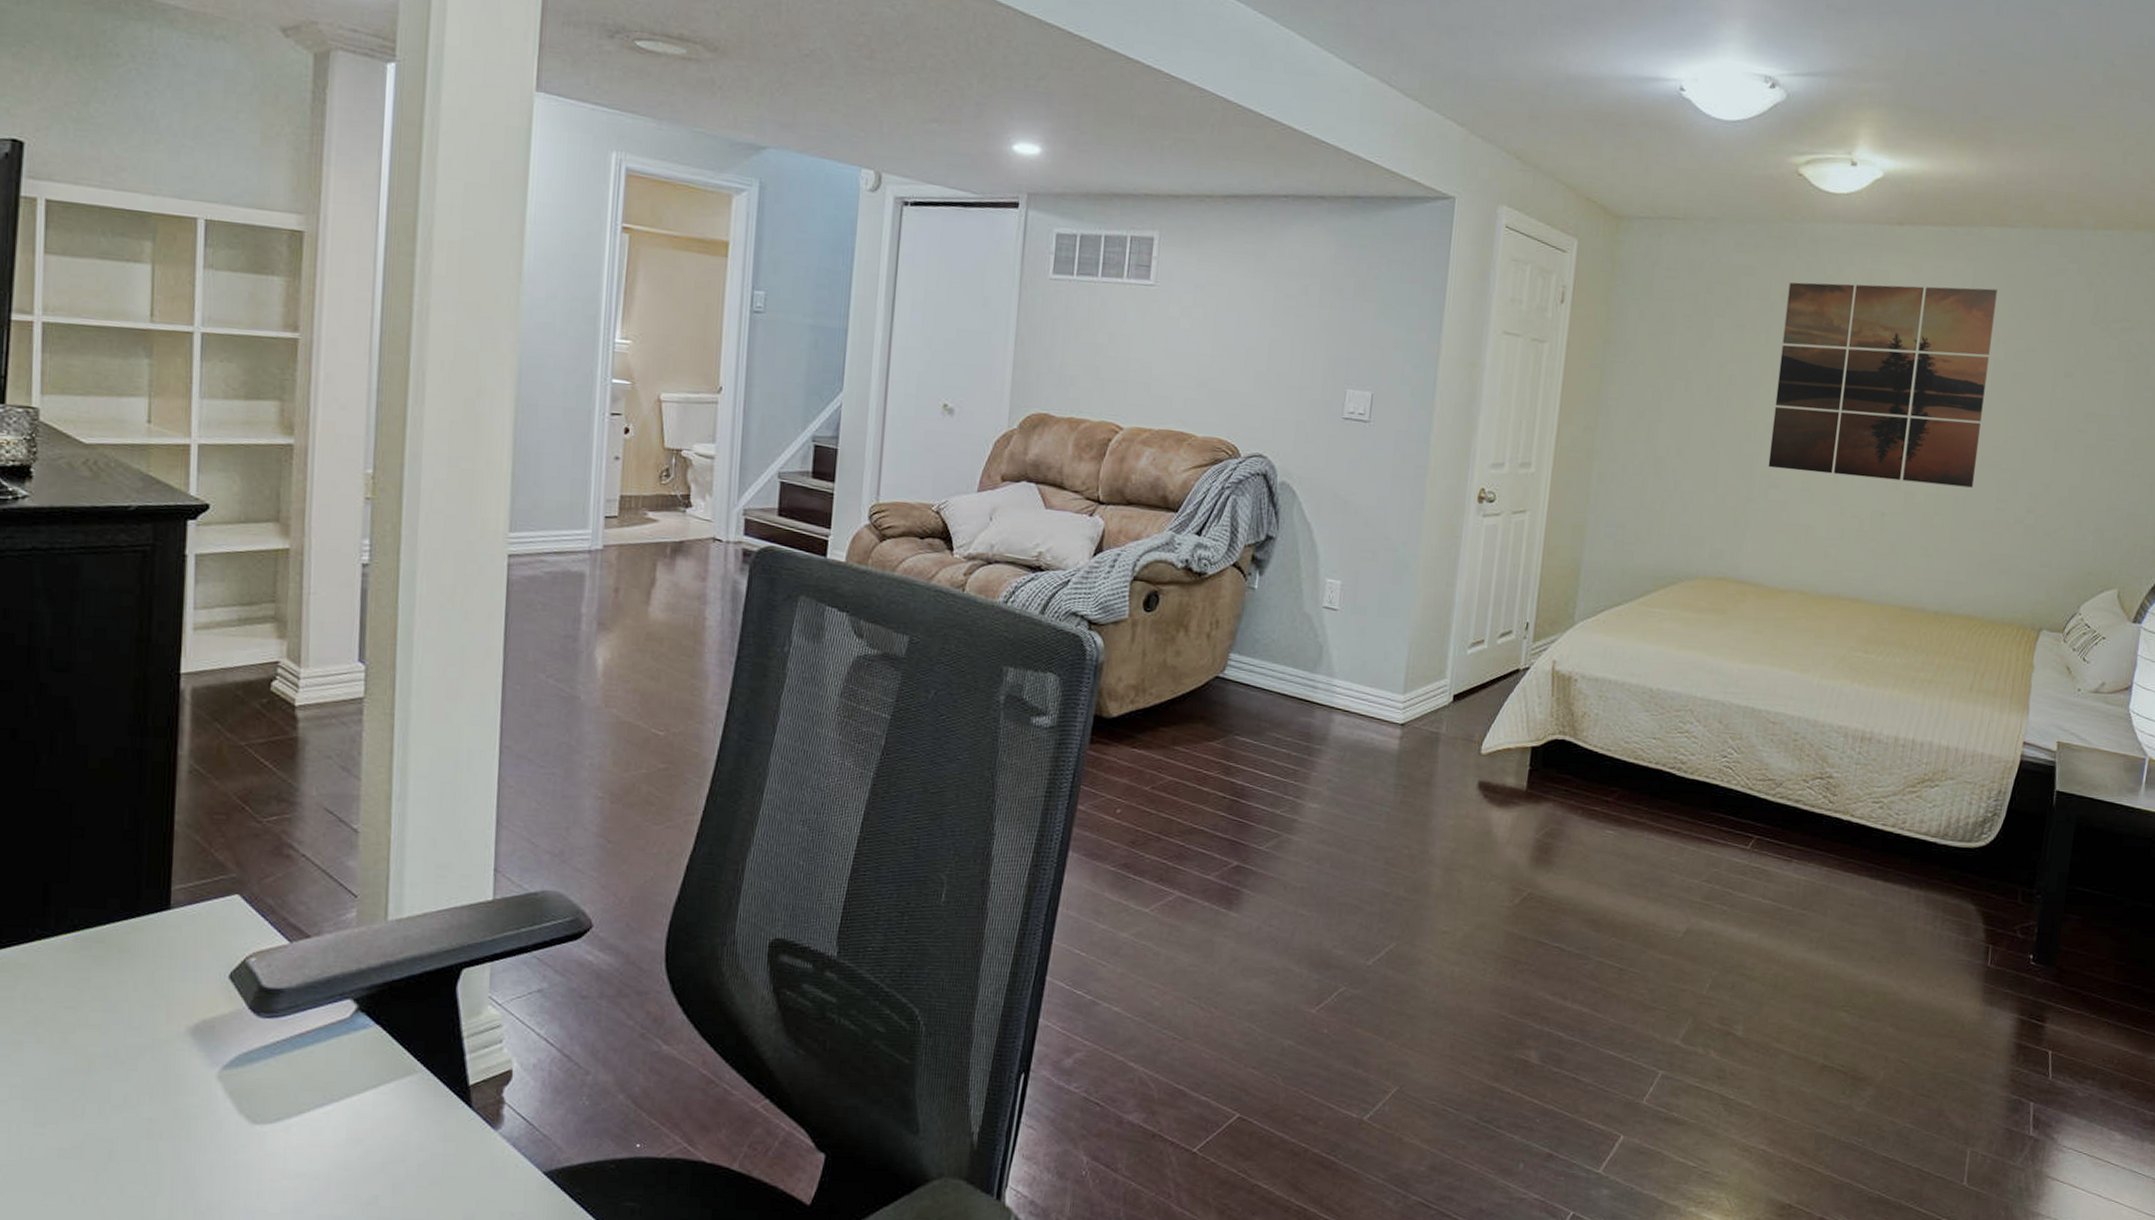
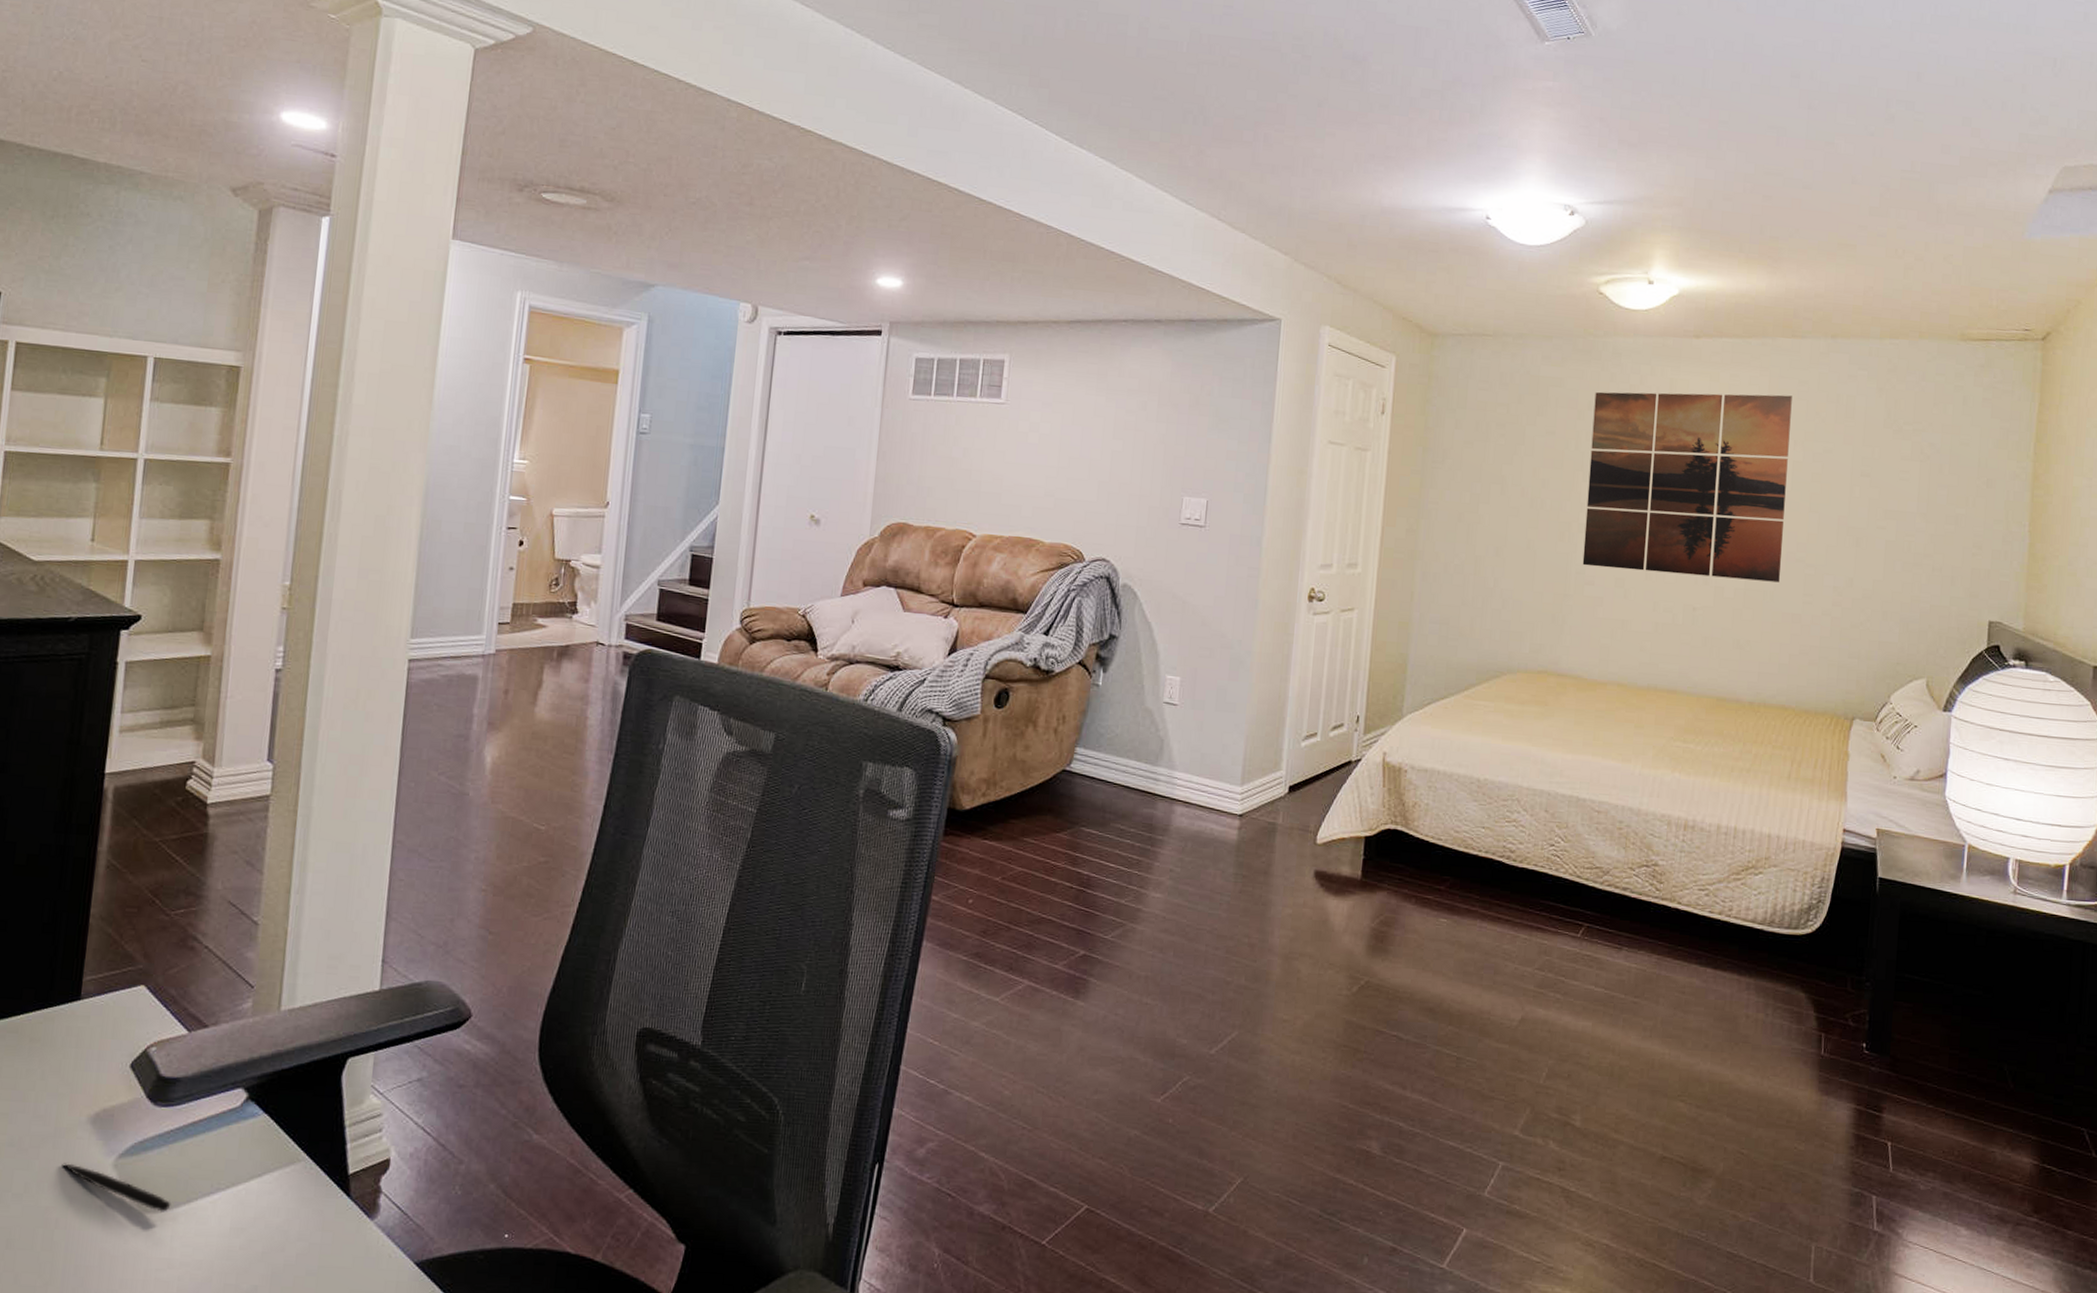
pen: none [162,1074,282,1123] -> present [62,1163,171,1212]

